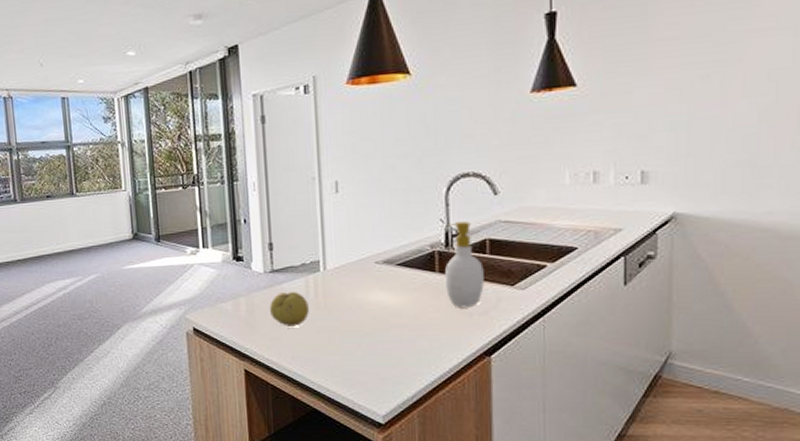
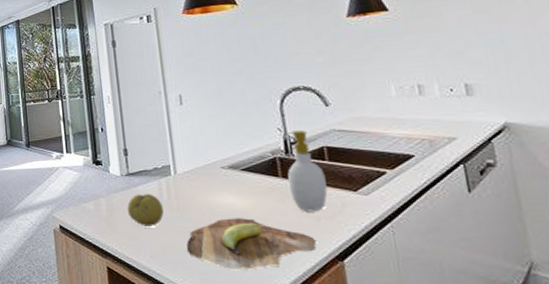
cutting board: none [332,315,466,369] -> present [187,218,317,271]

